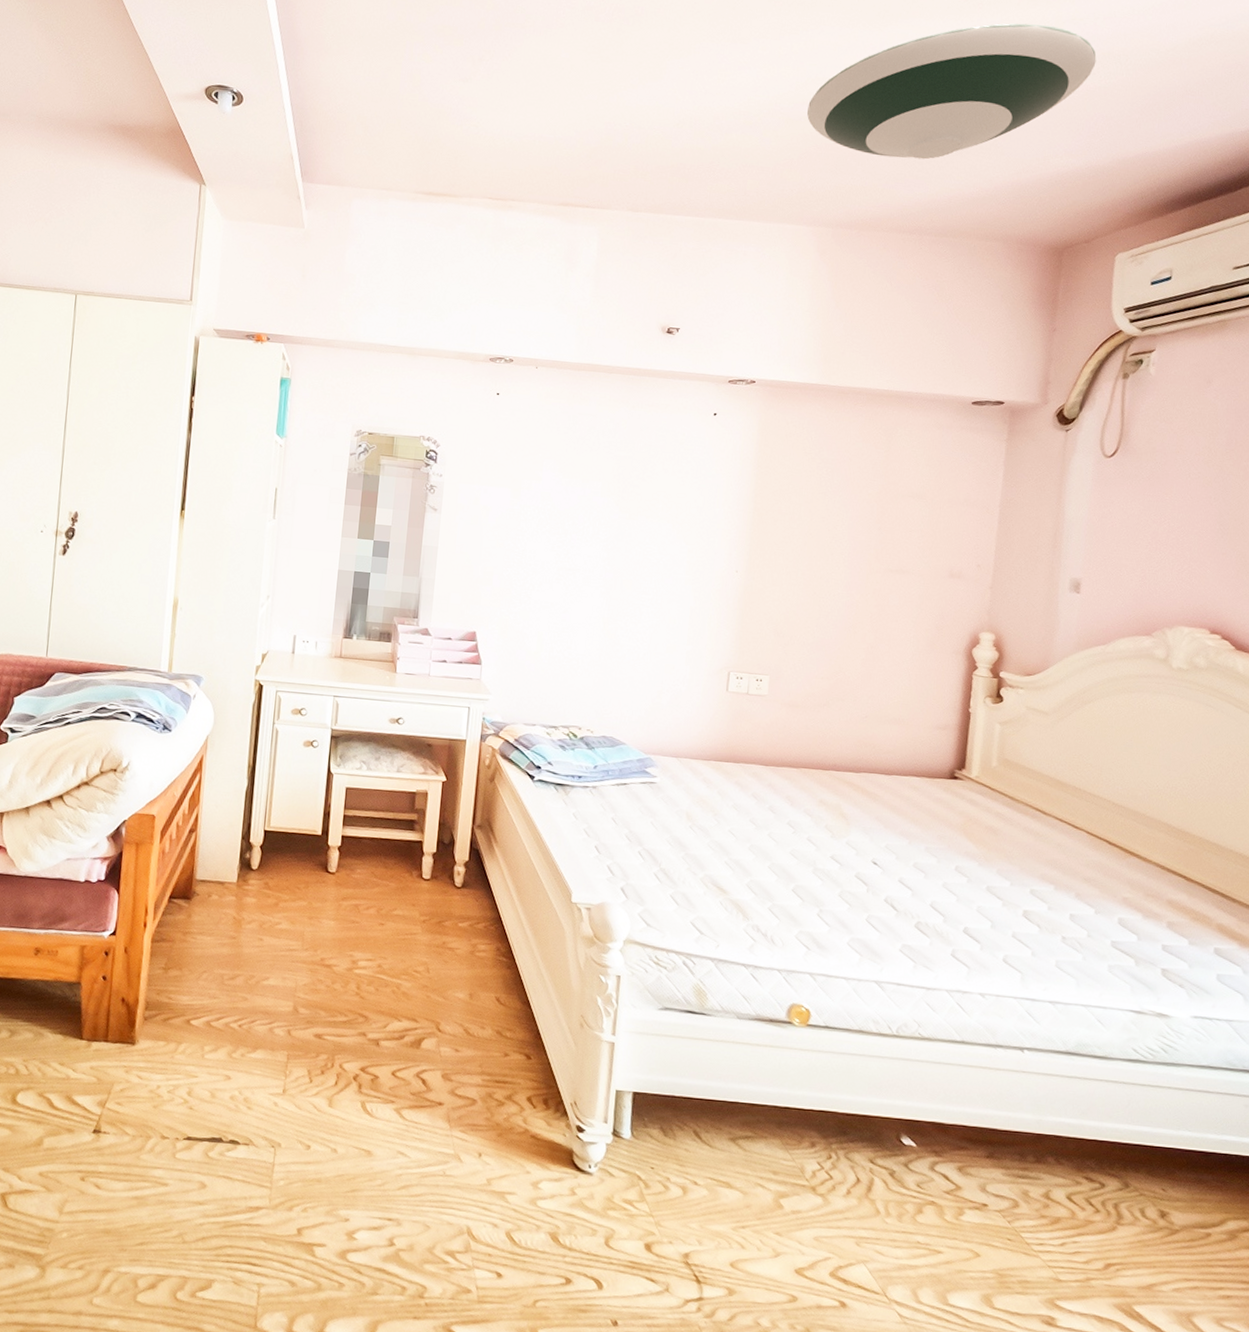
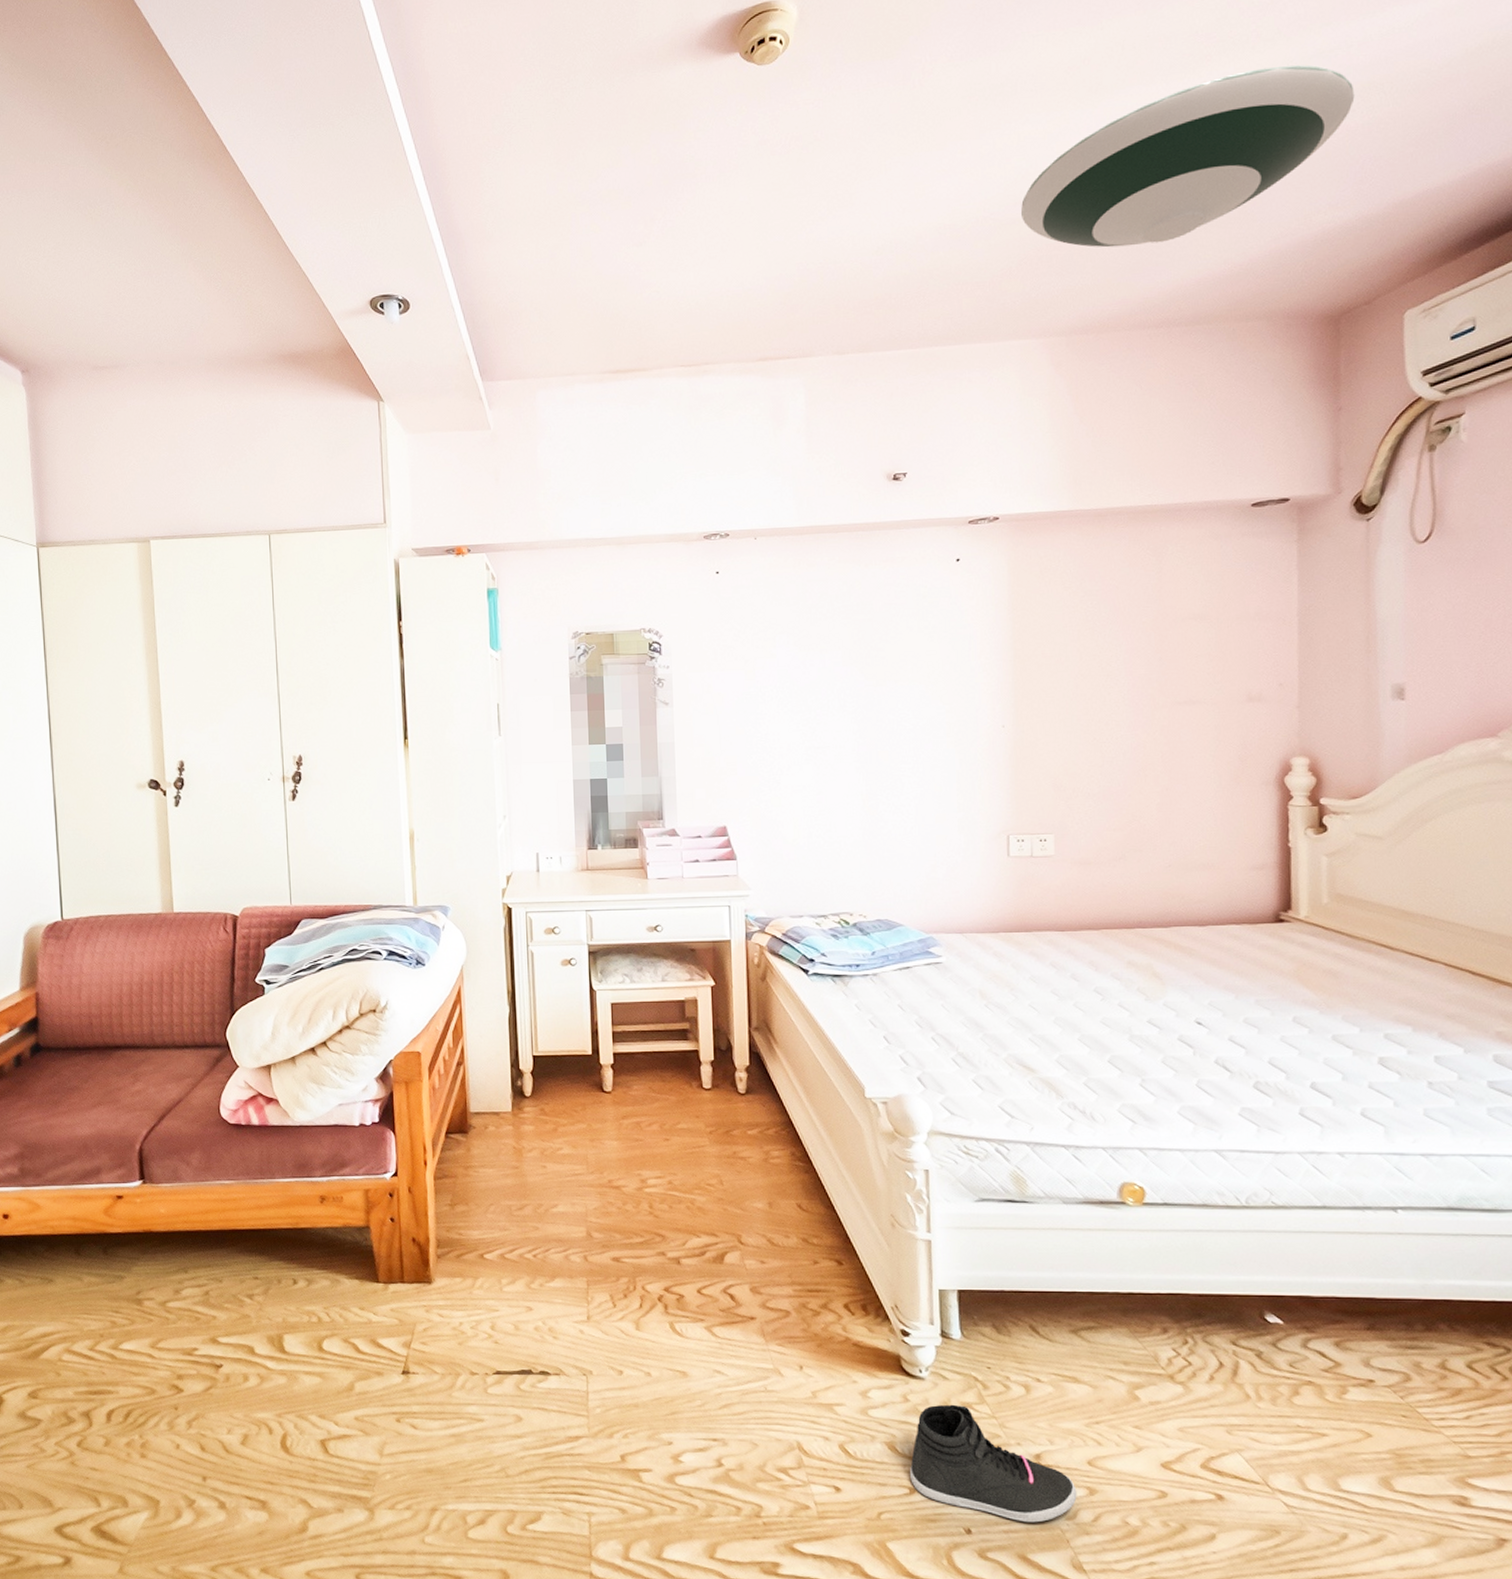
sneaker: none [568,1200,718,1319] -> present [910,1404,1077,1523]

